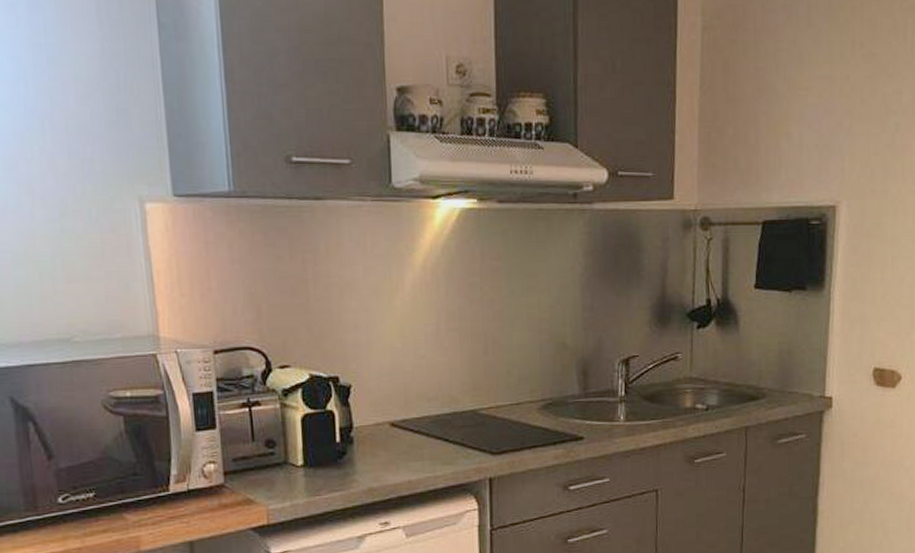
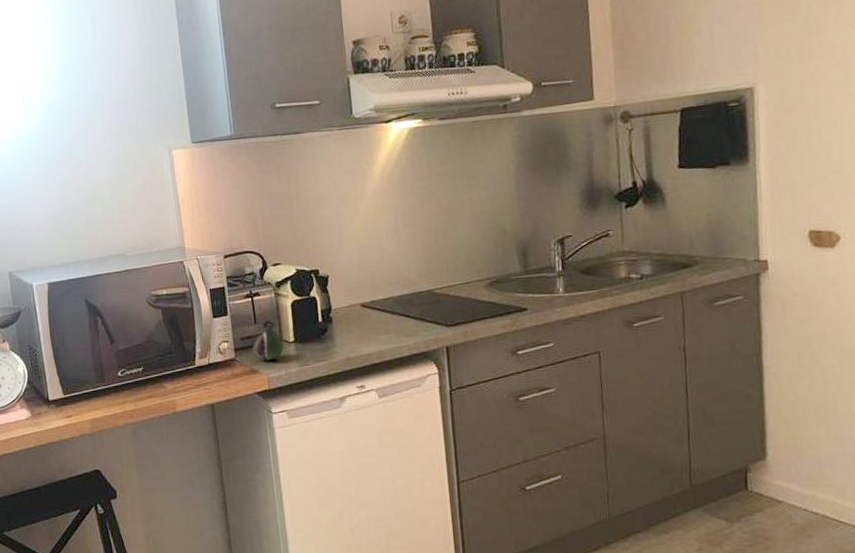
fruit: none [248,441,289,489] -> present [252,323,284,361]

